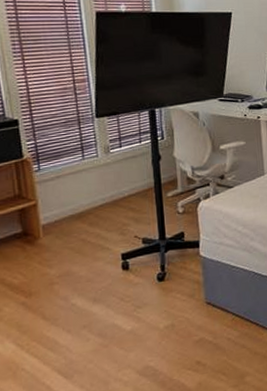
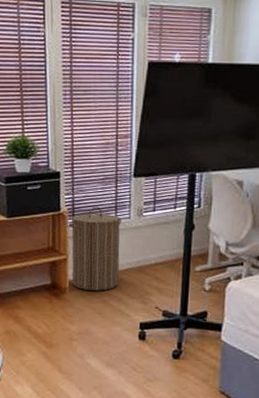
laundry hamper: none [35,149,95,232] -> present [69,206,122,291]

